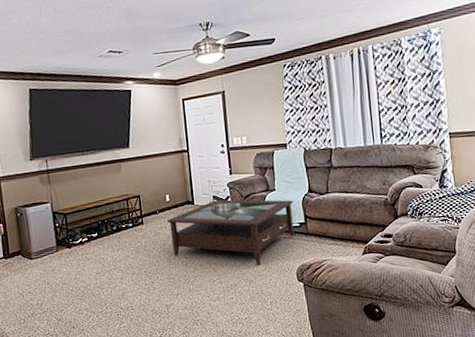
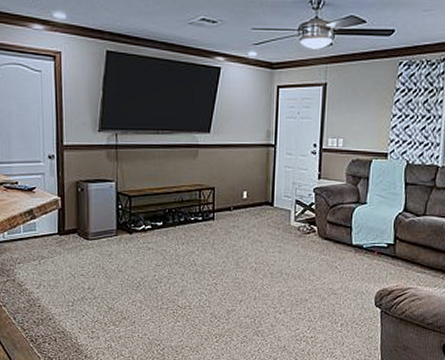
coffee table: present [167,200,294,265] -> none [240,205,384,283]

